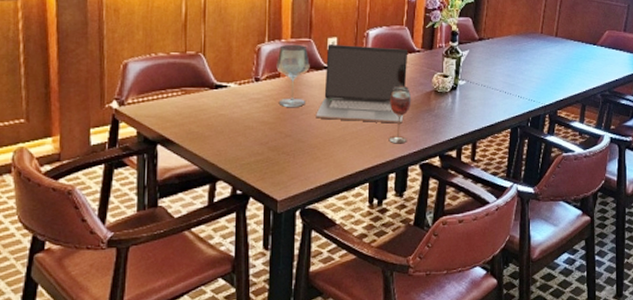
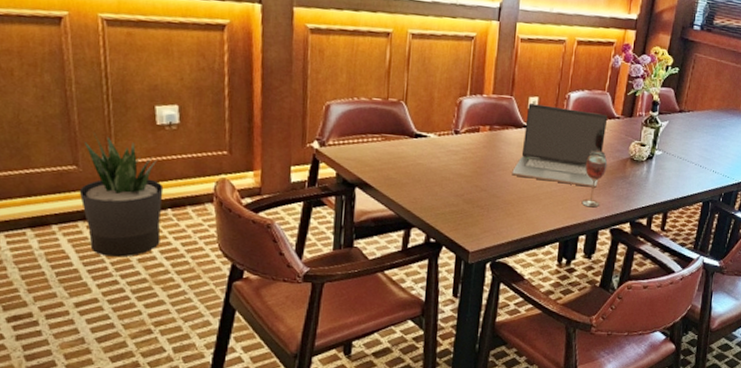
wine glass: present [276,44,310,107] -> none [476,99,510,163]

